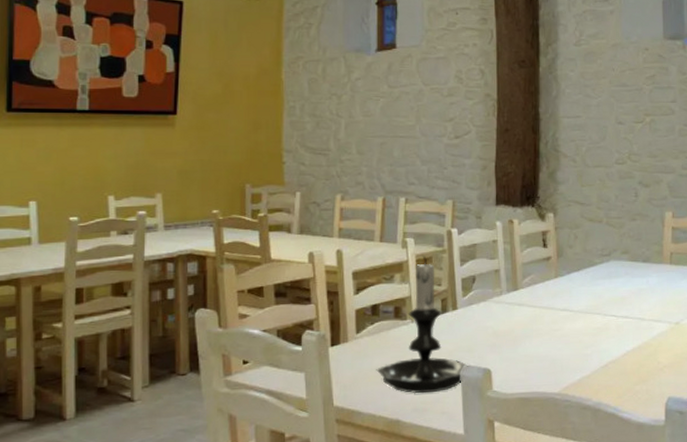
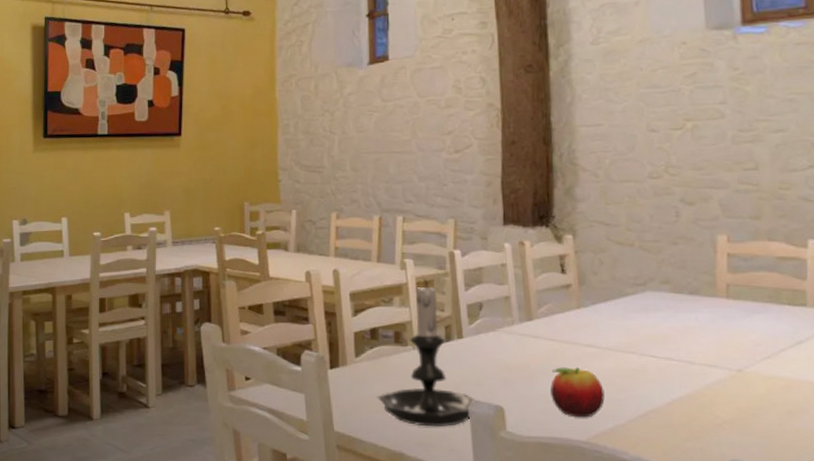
fruit: none [531,329,575,373] -> present [550,367,605,418]

